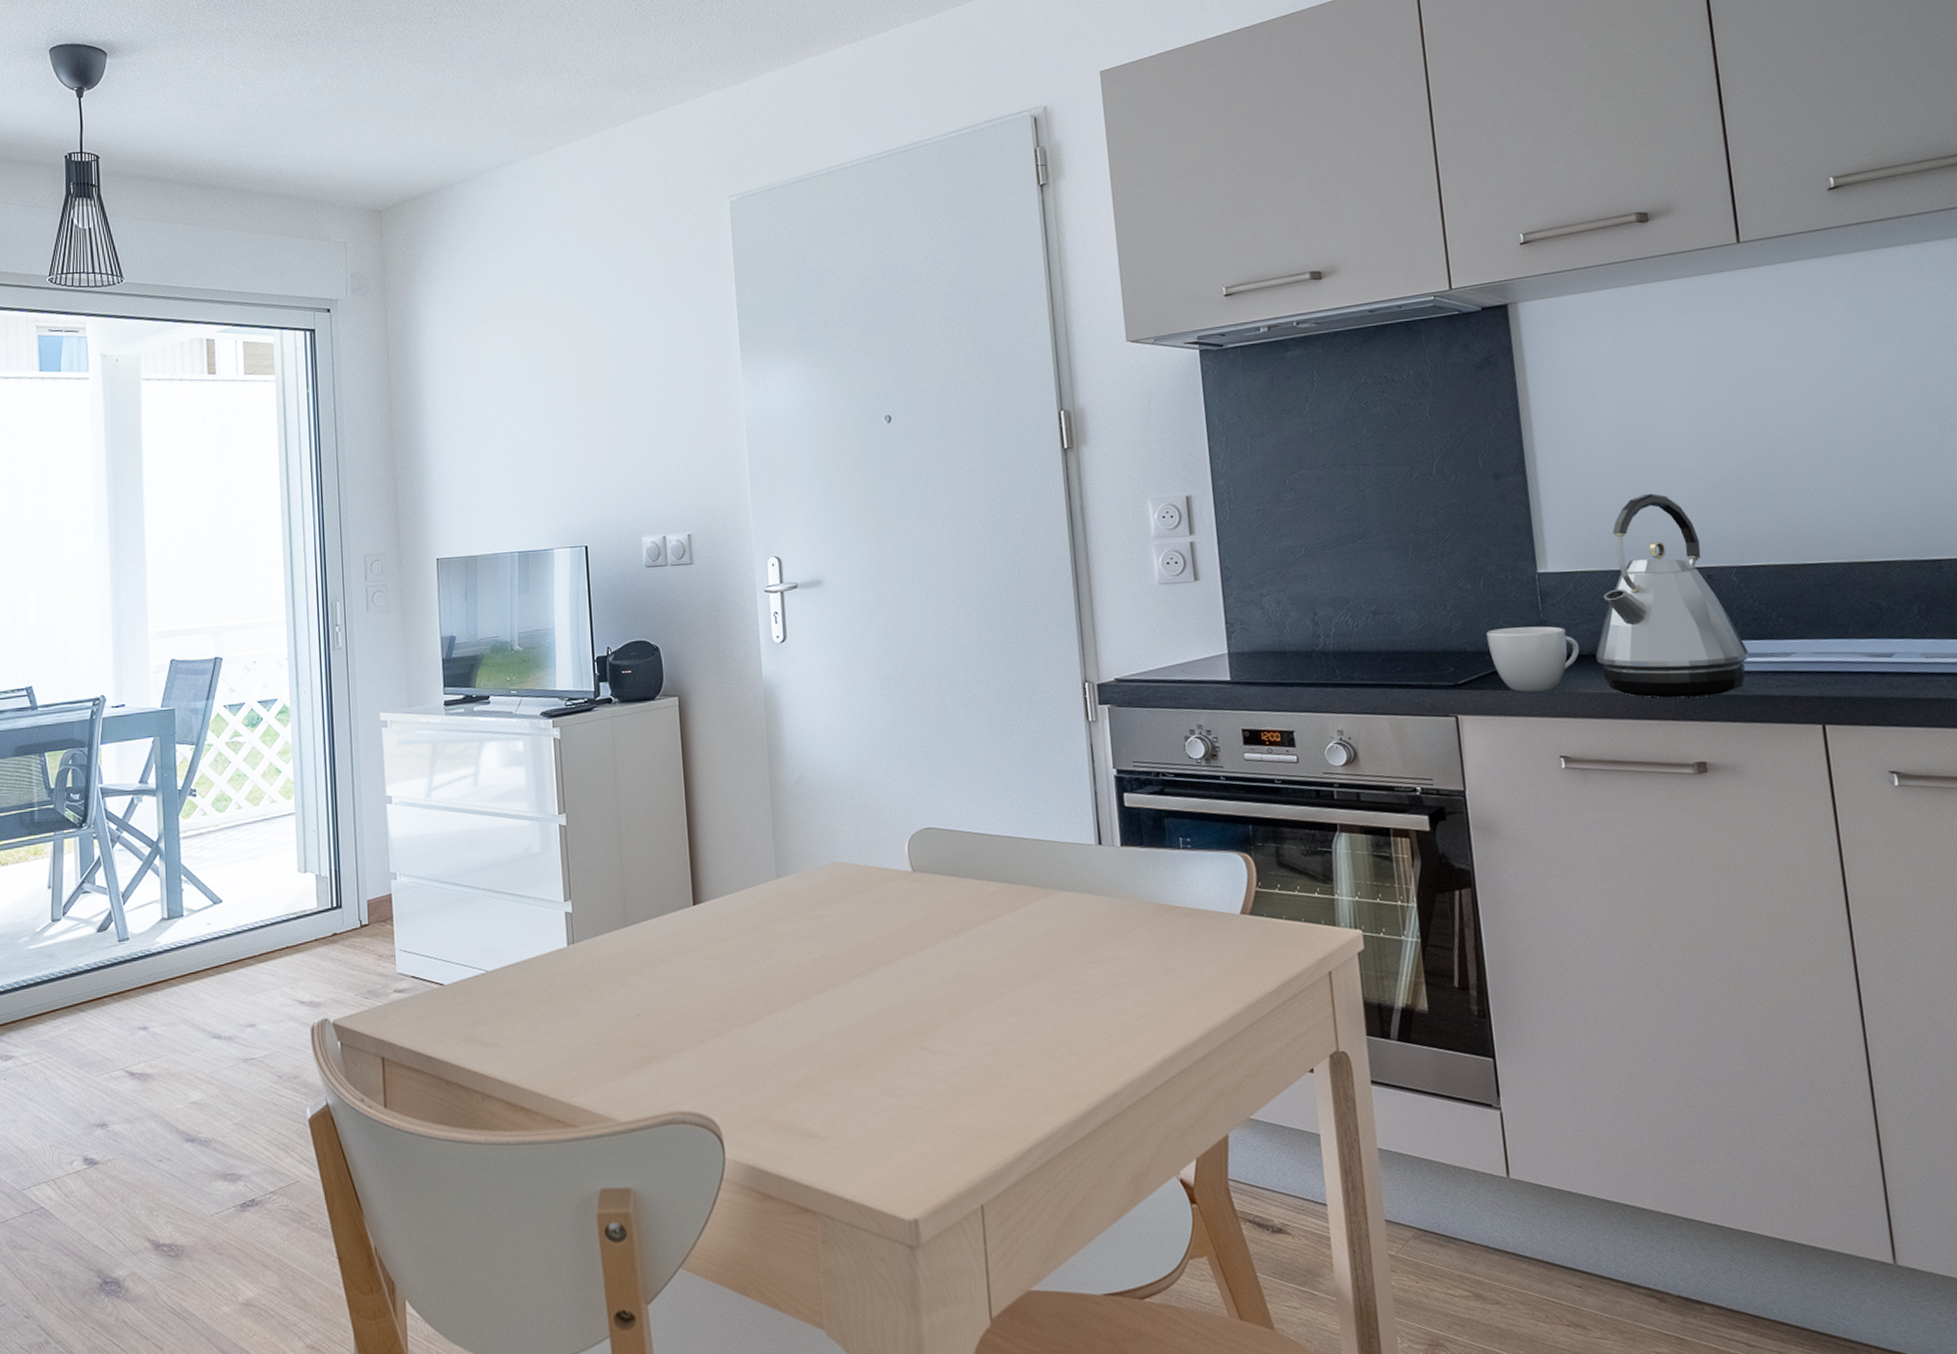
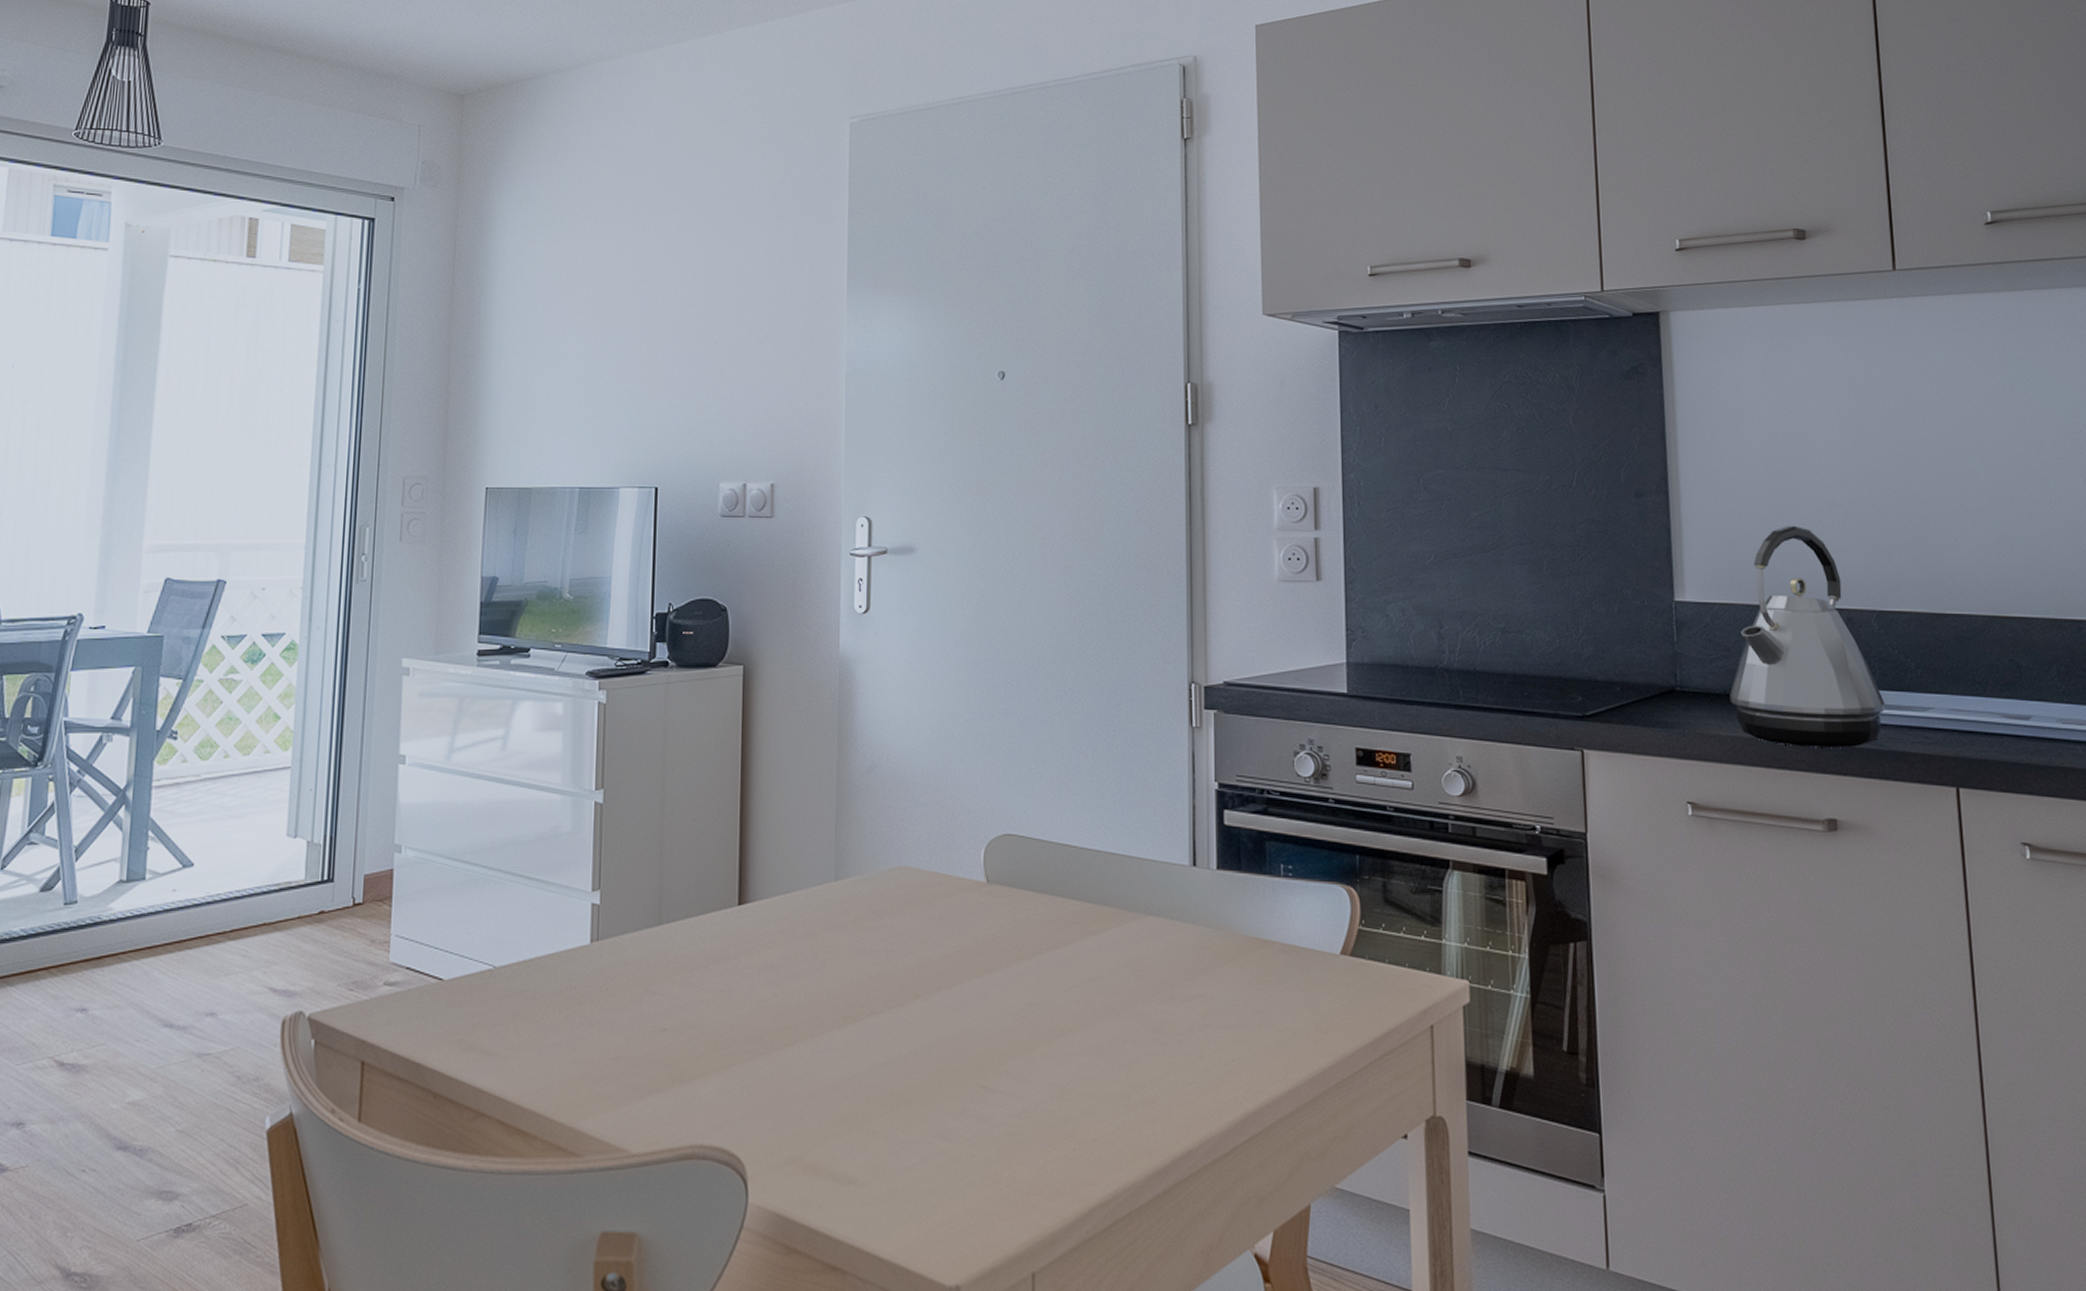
cup: present [1486,626,1580,693] -> none [1618,658,1713,730]

